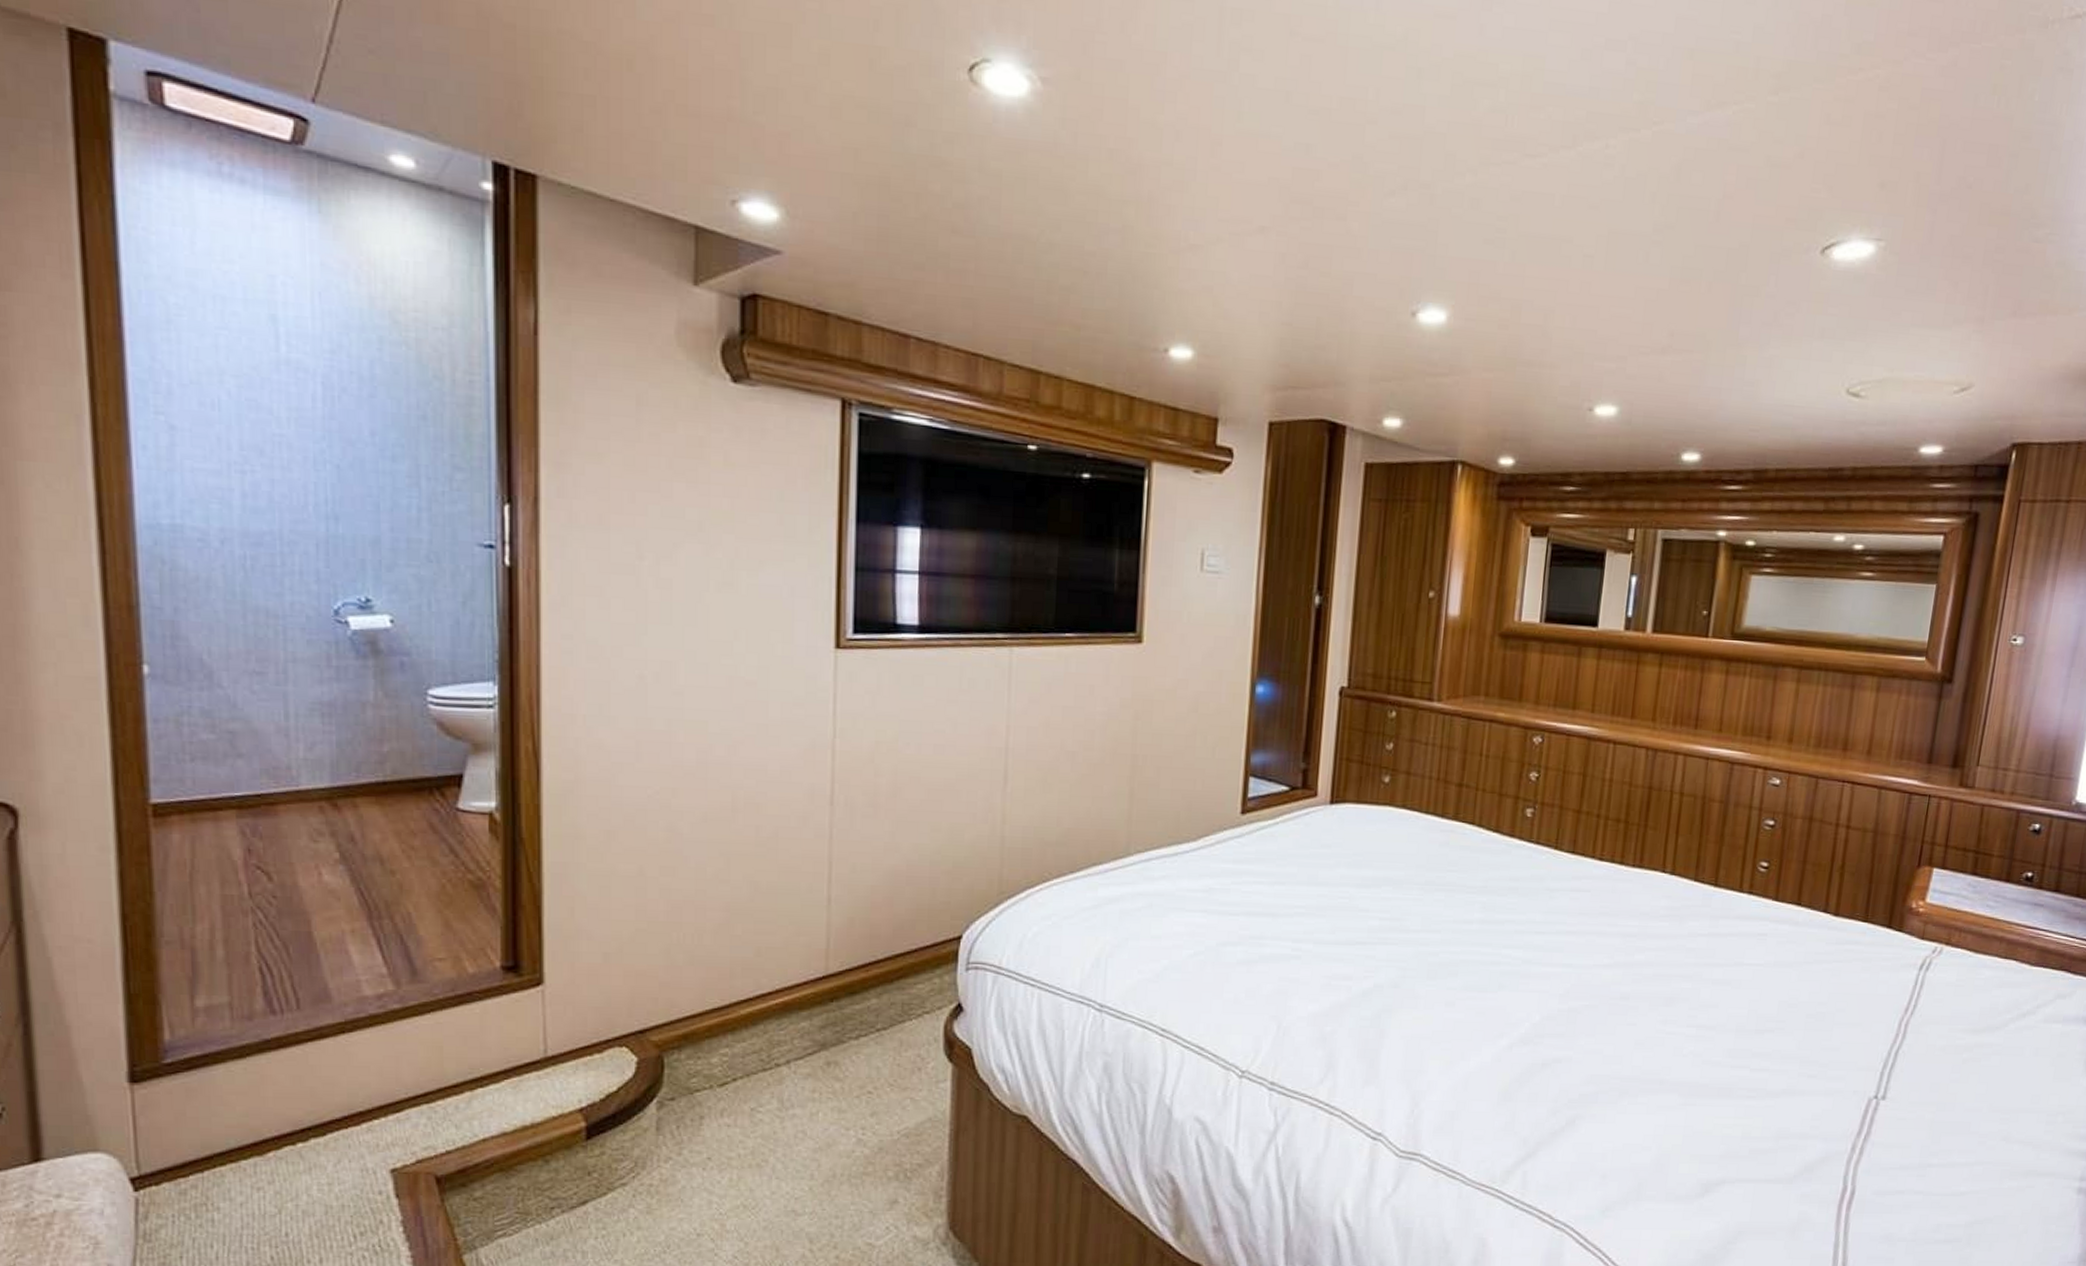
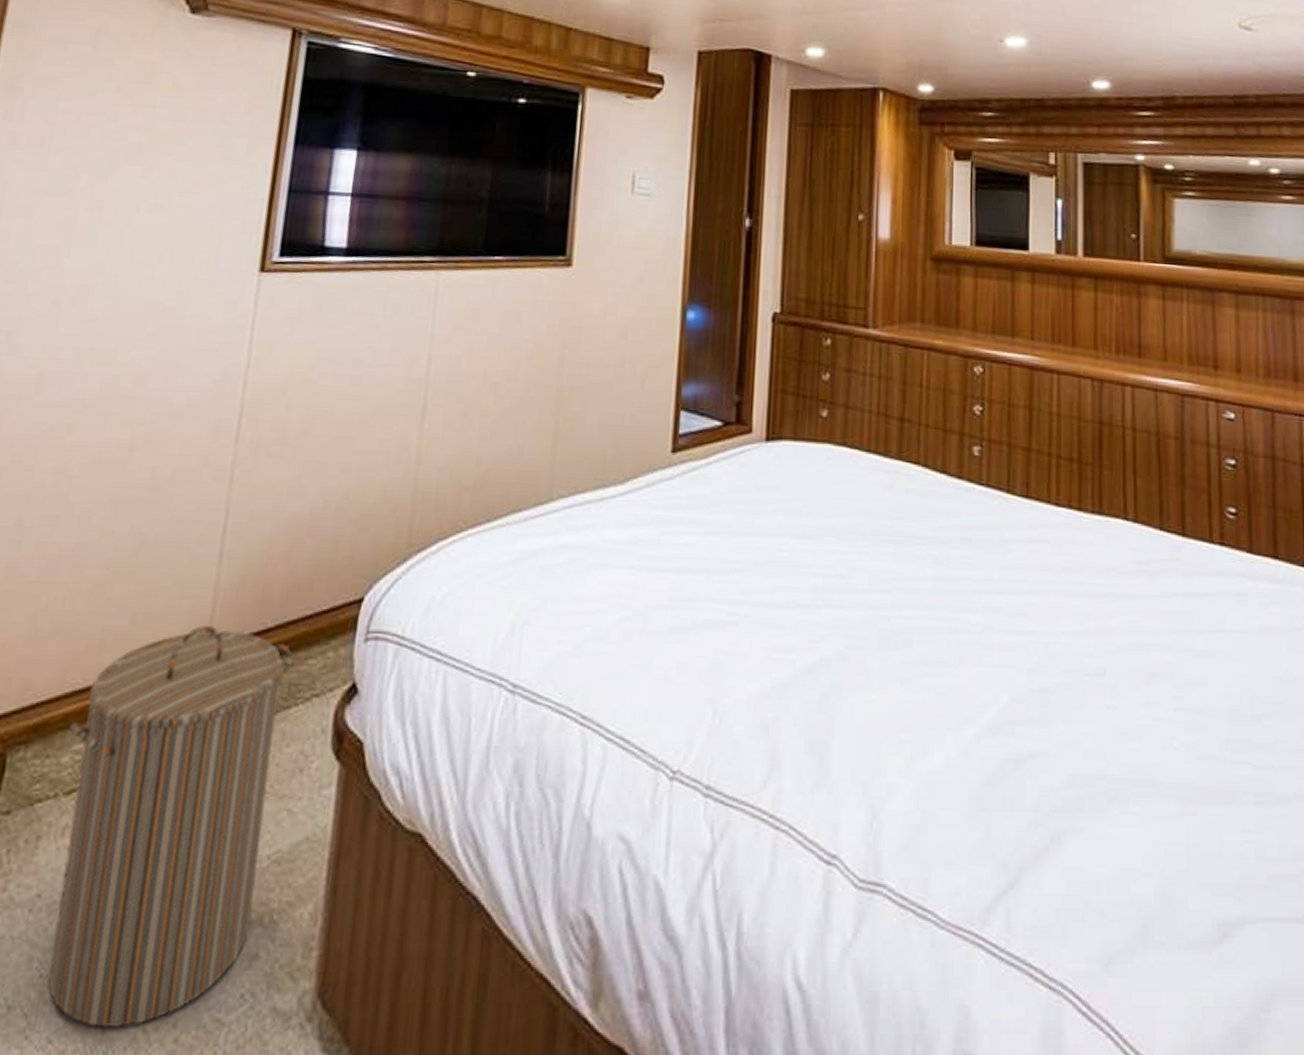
laundry hamper: none [714,956,903,1249] -> present [48,624,293,1029]

